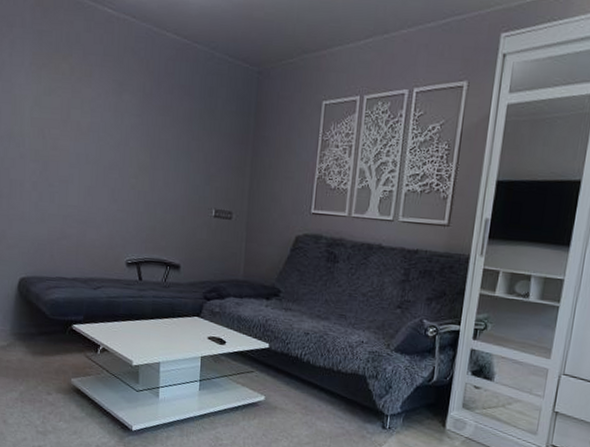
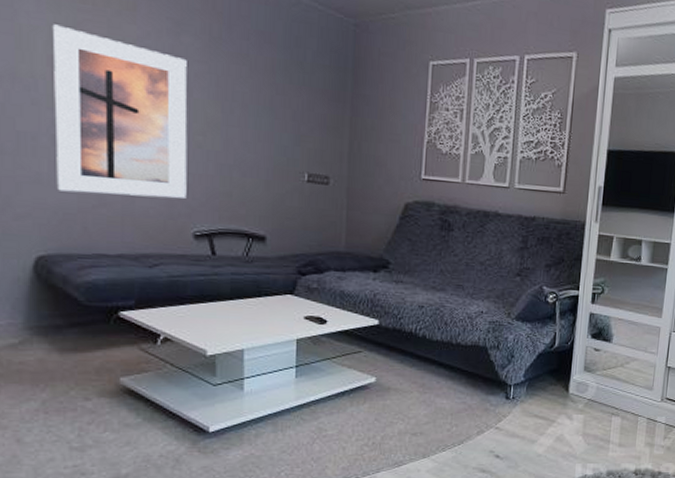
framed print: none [34,93,126,232] -> present [52,24,188,198]

